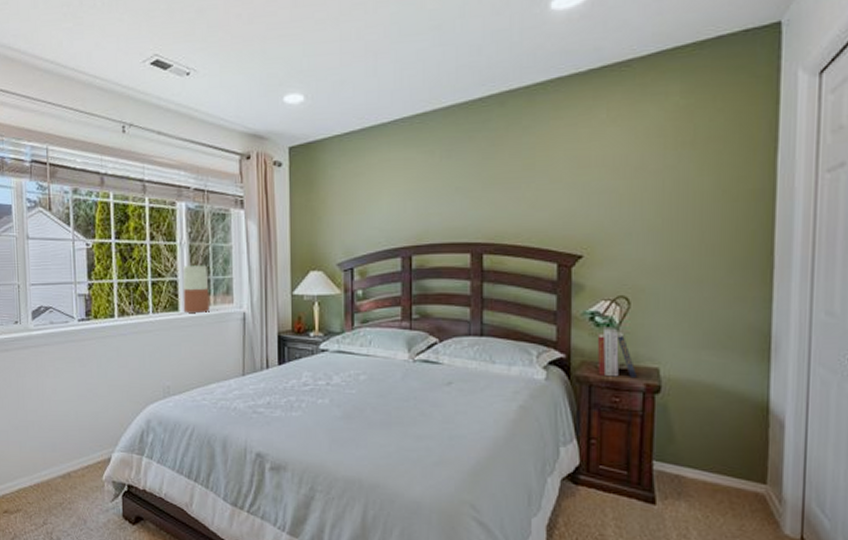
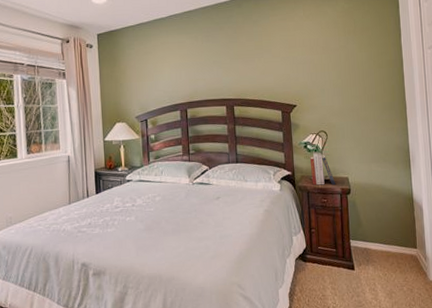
vase: present [183,265,210,314] -> none [20,122,42,160]

